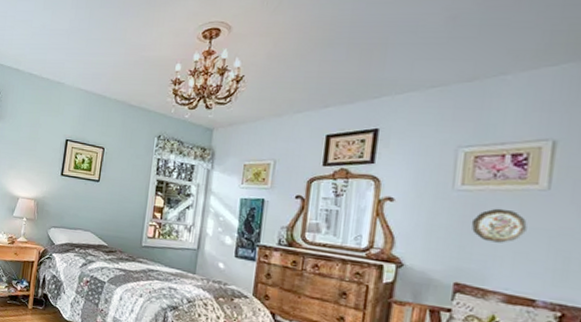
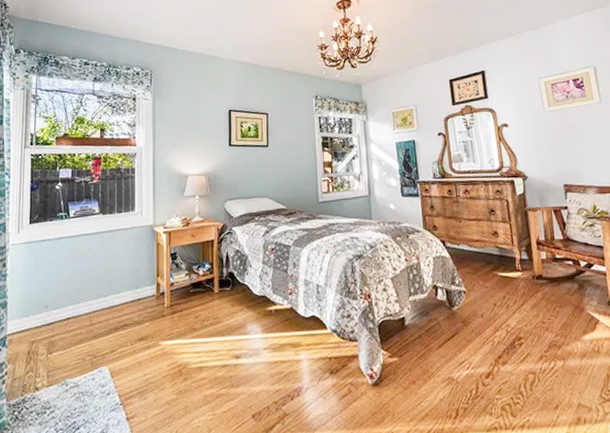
decorative plate: present [471,208,527,243] -> none [562,121,596,148]

